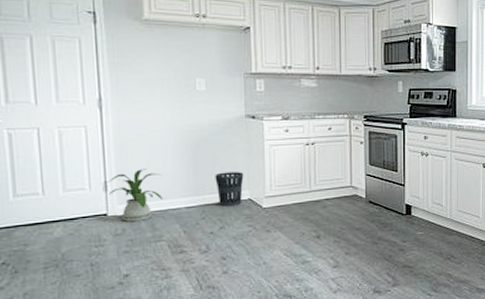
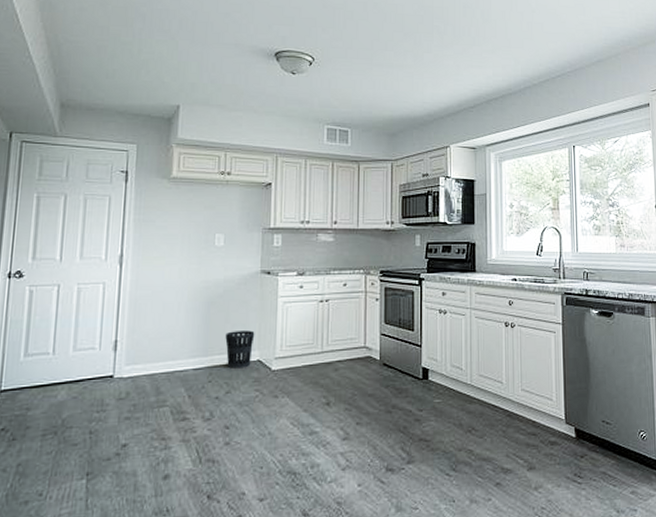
house plant: present [108,169,164,223] -> none [118,327,172,386]

